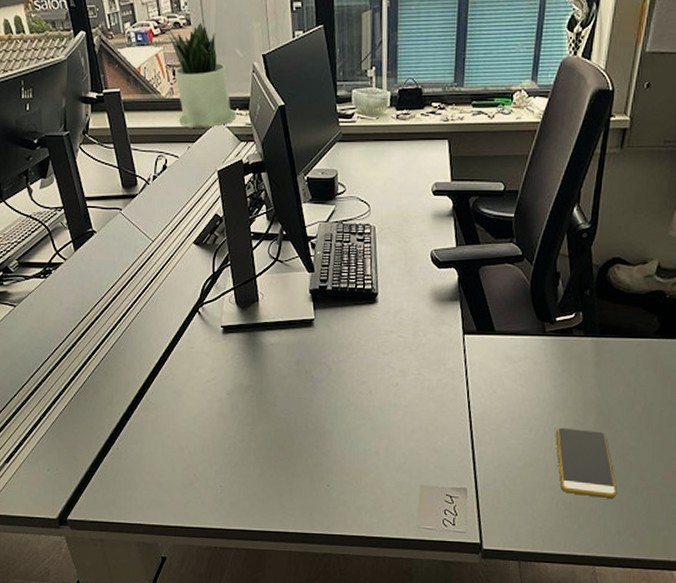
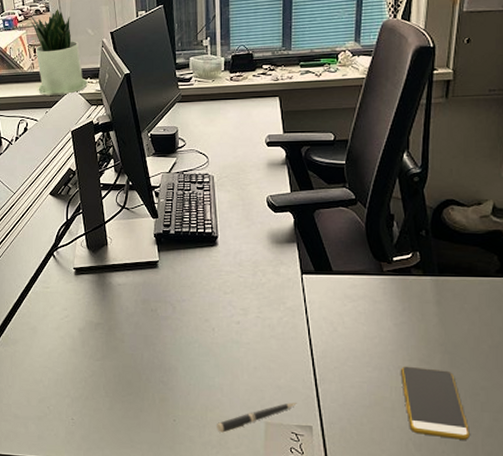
pen: none [371,465,453,497] -> present [217,402,297,433]

